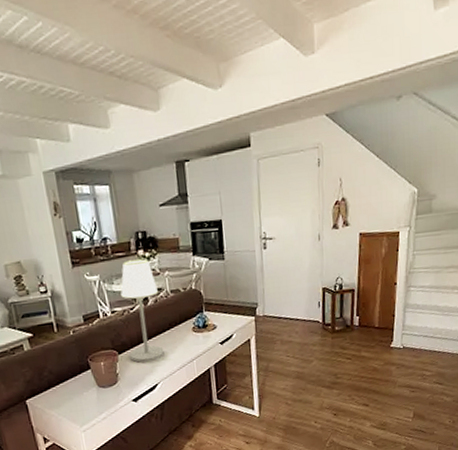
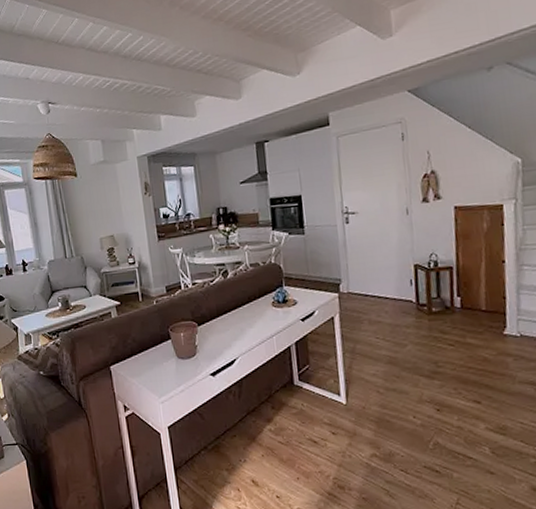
table lamp: present [120,258,164,363] -> none [201,233,243,337]

